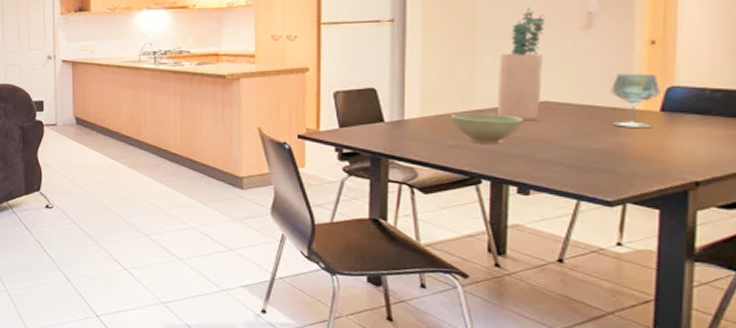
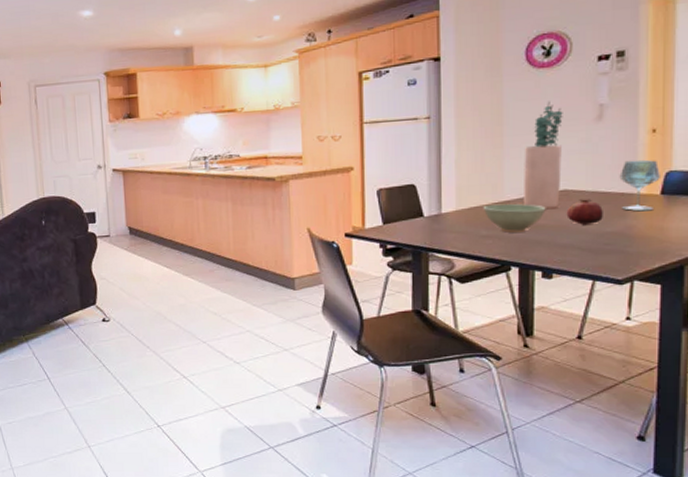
fruit: none [547,112,590,141] -> present [566,199,603,226]

